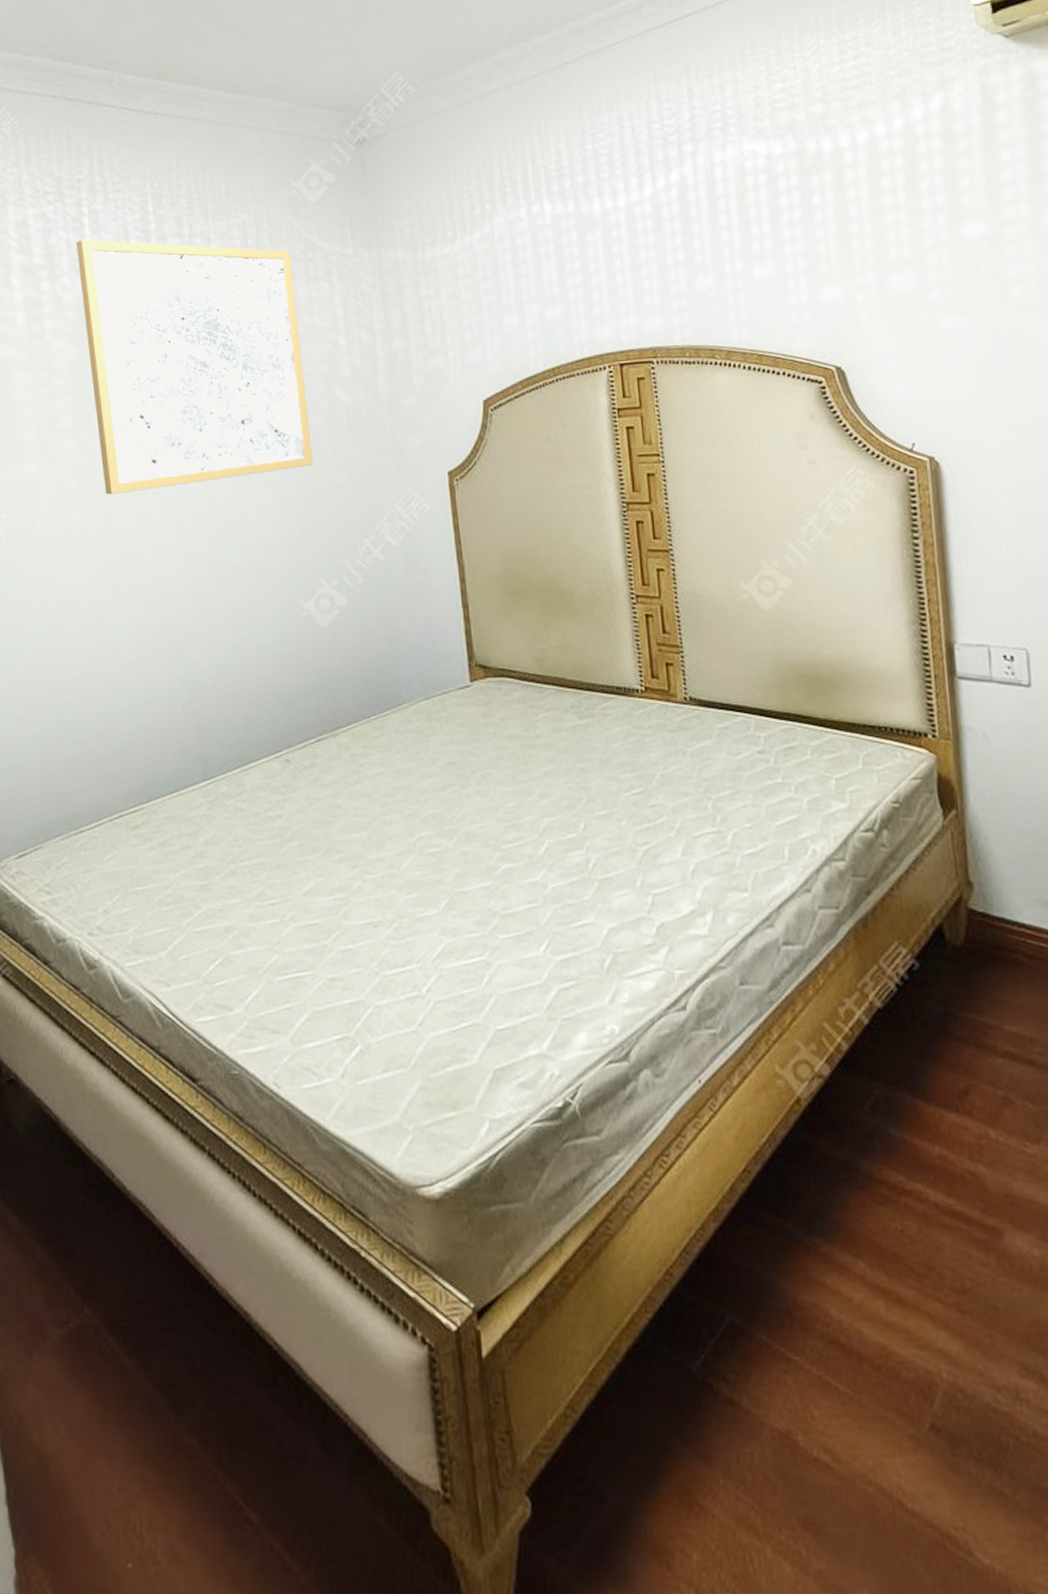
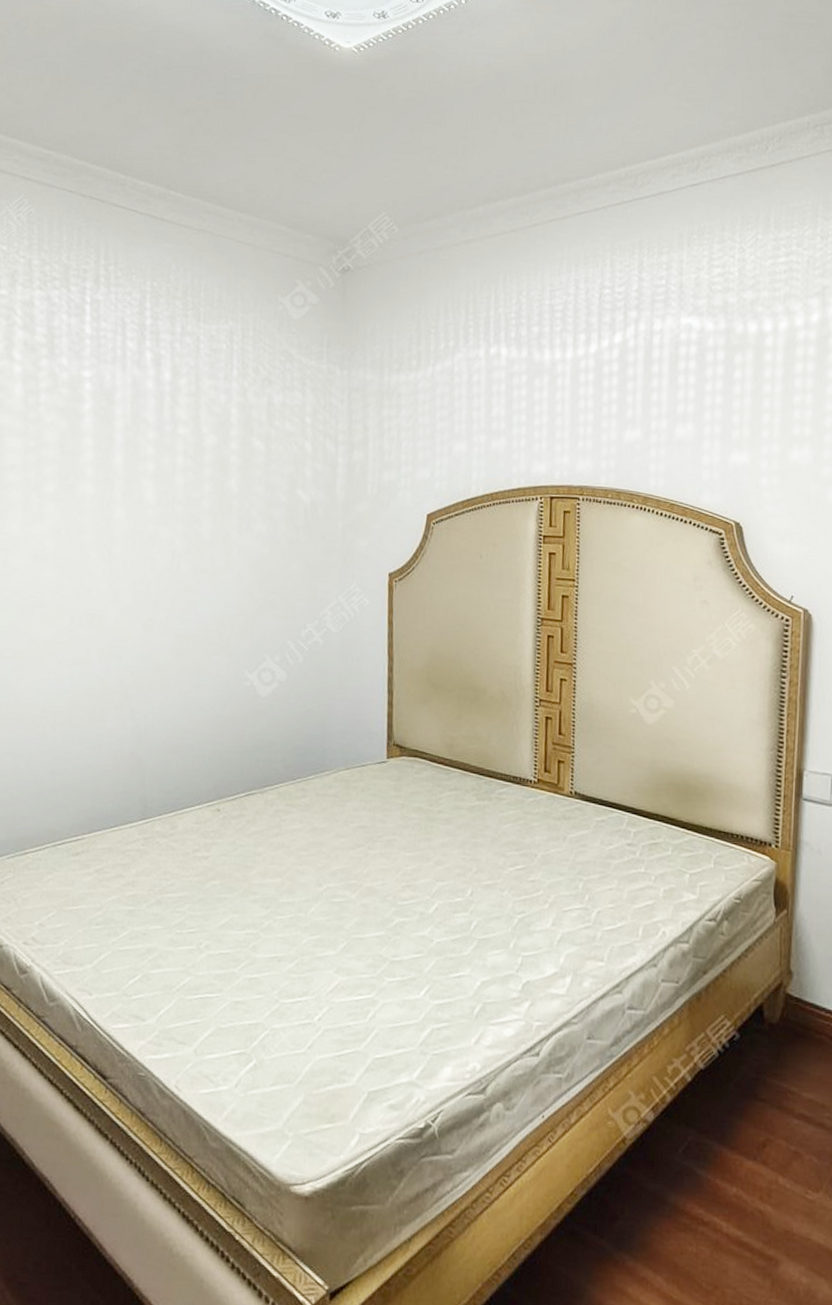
wall art: present [76,239,314,495] -> none [76,325,271,559]

